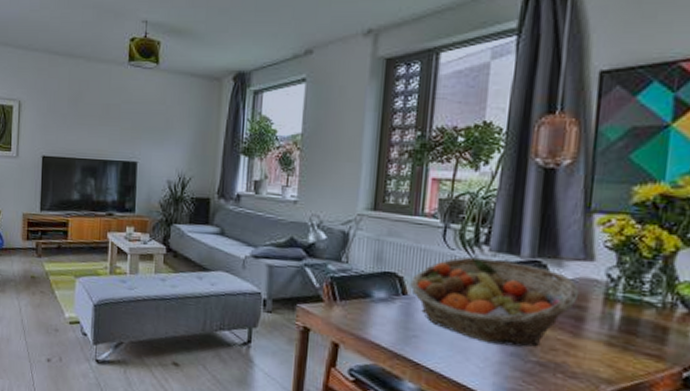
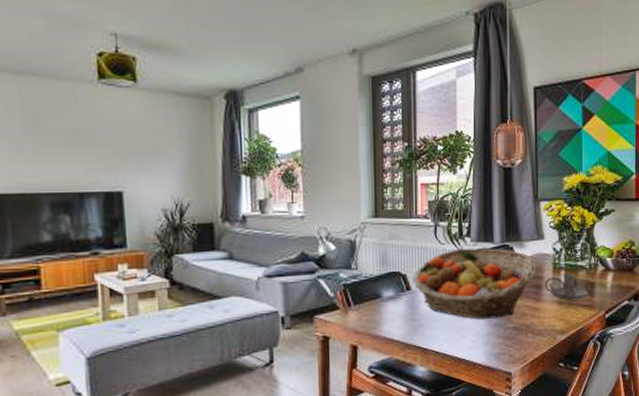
candle holder: none [588,308,658,346] -> present [544,273,589,300]

